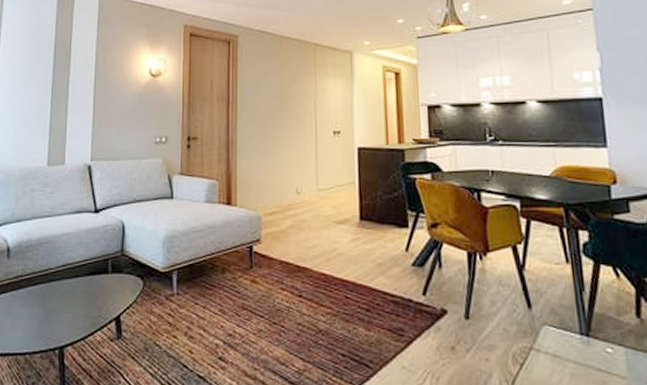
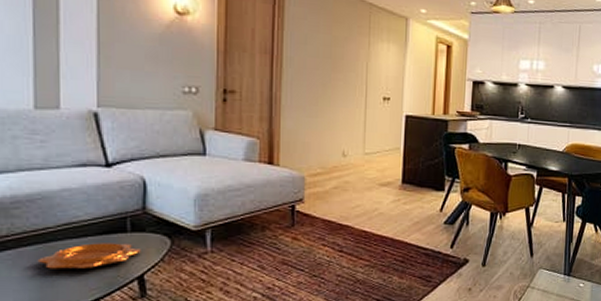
decorative bowl: none [40,283,118,308] -> present [37,243,141,269]

